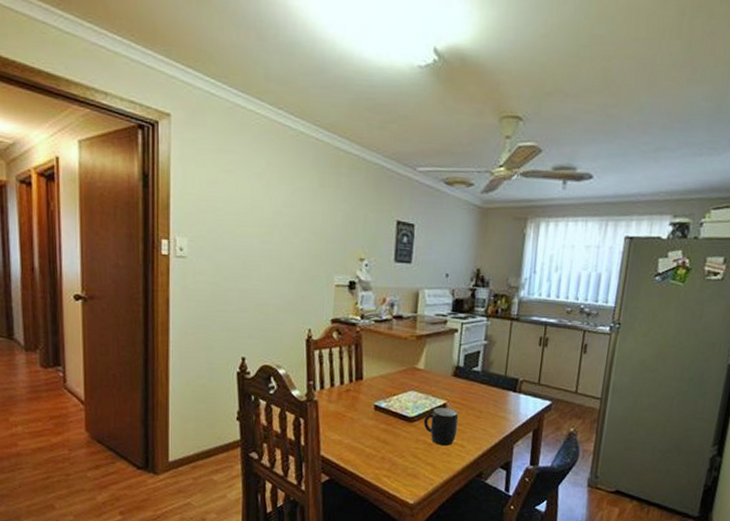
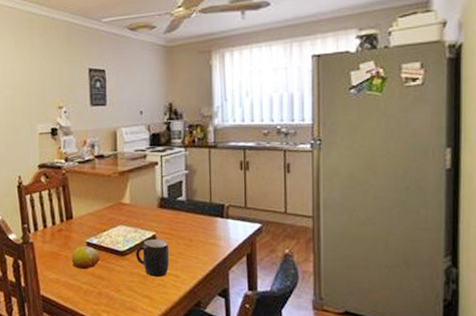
fruit: none [357,409,387,433] -> present [72,246,100,270]

